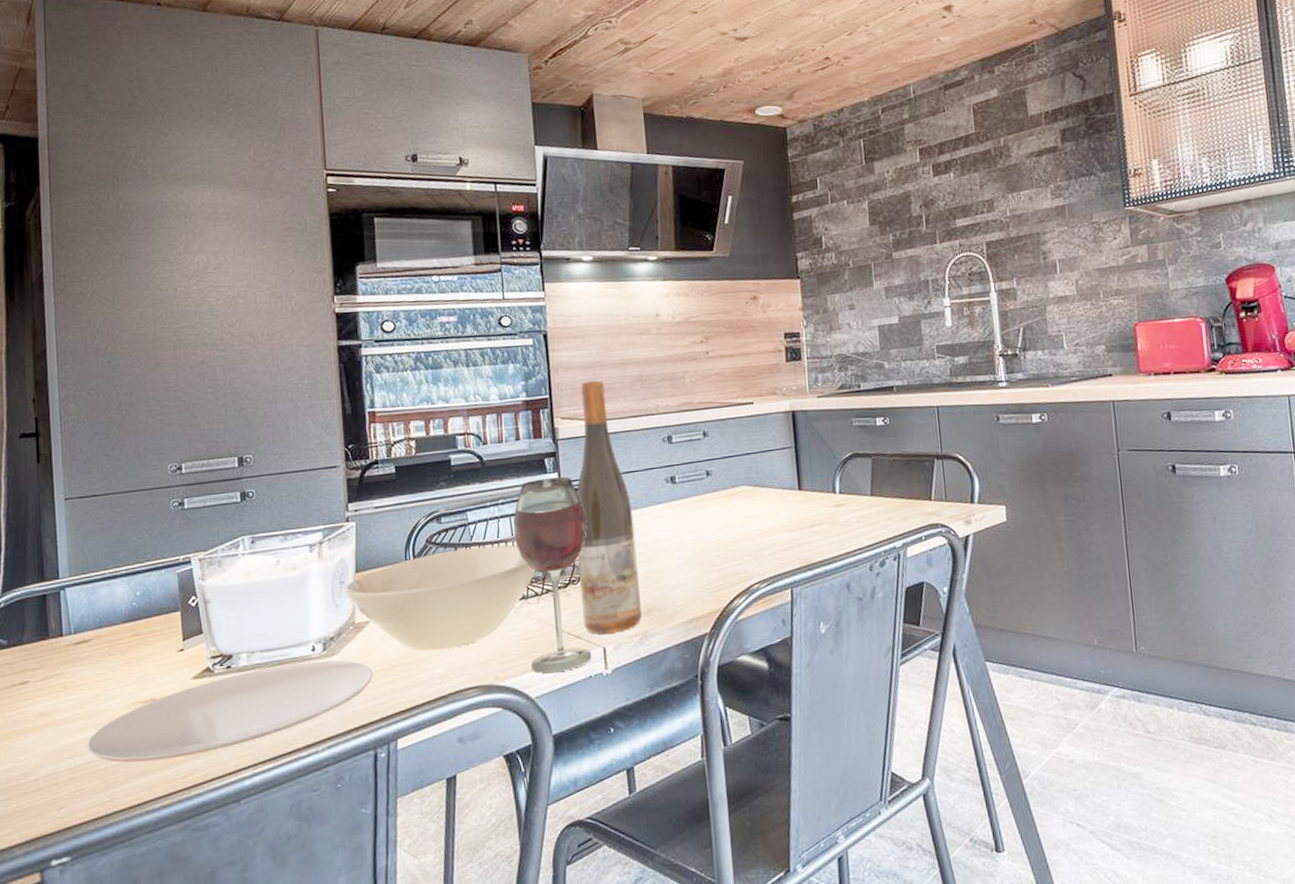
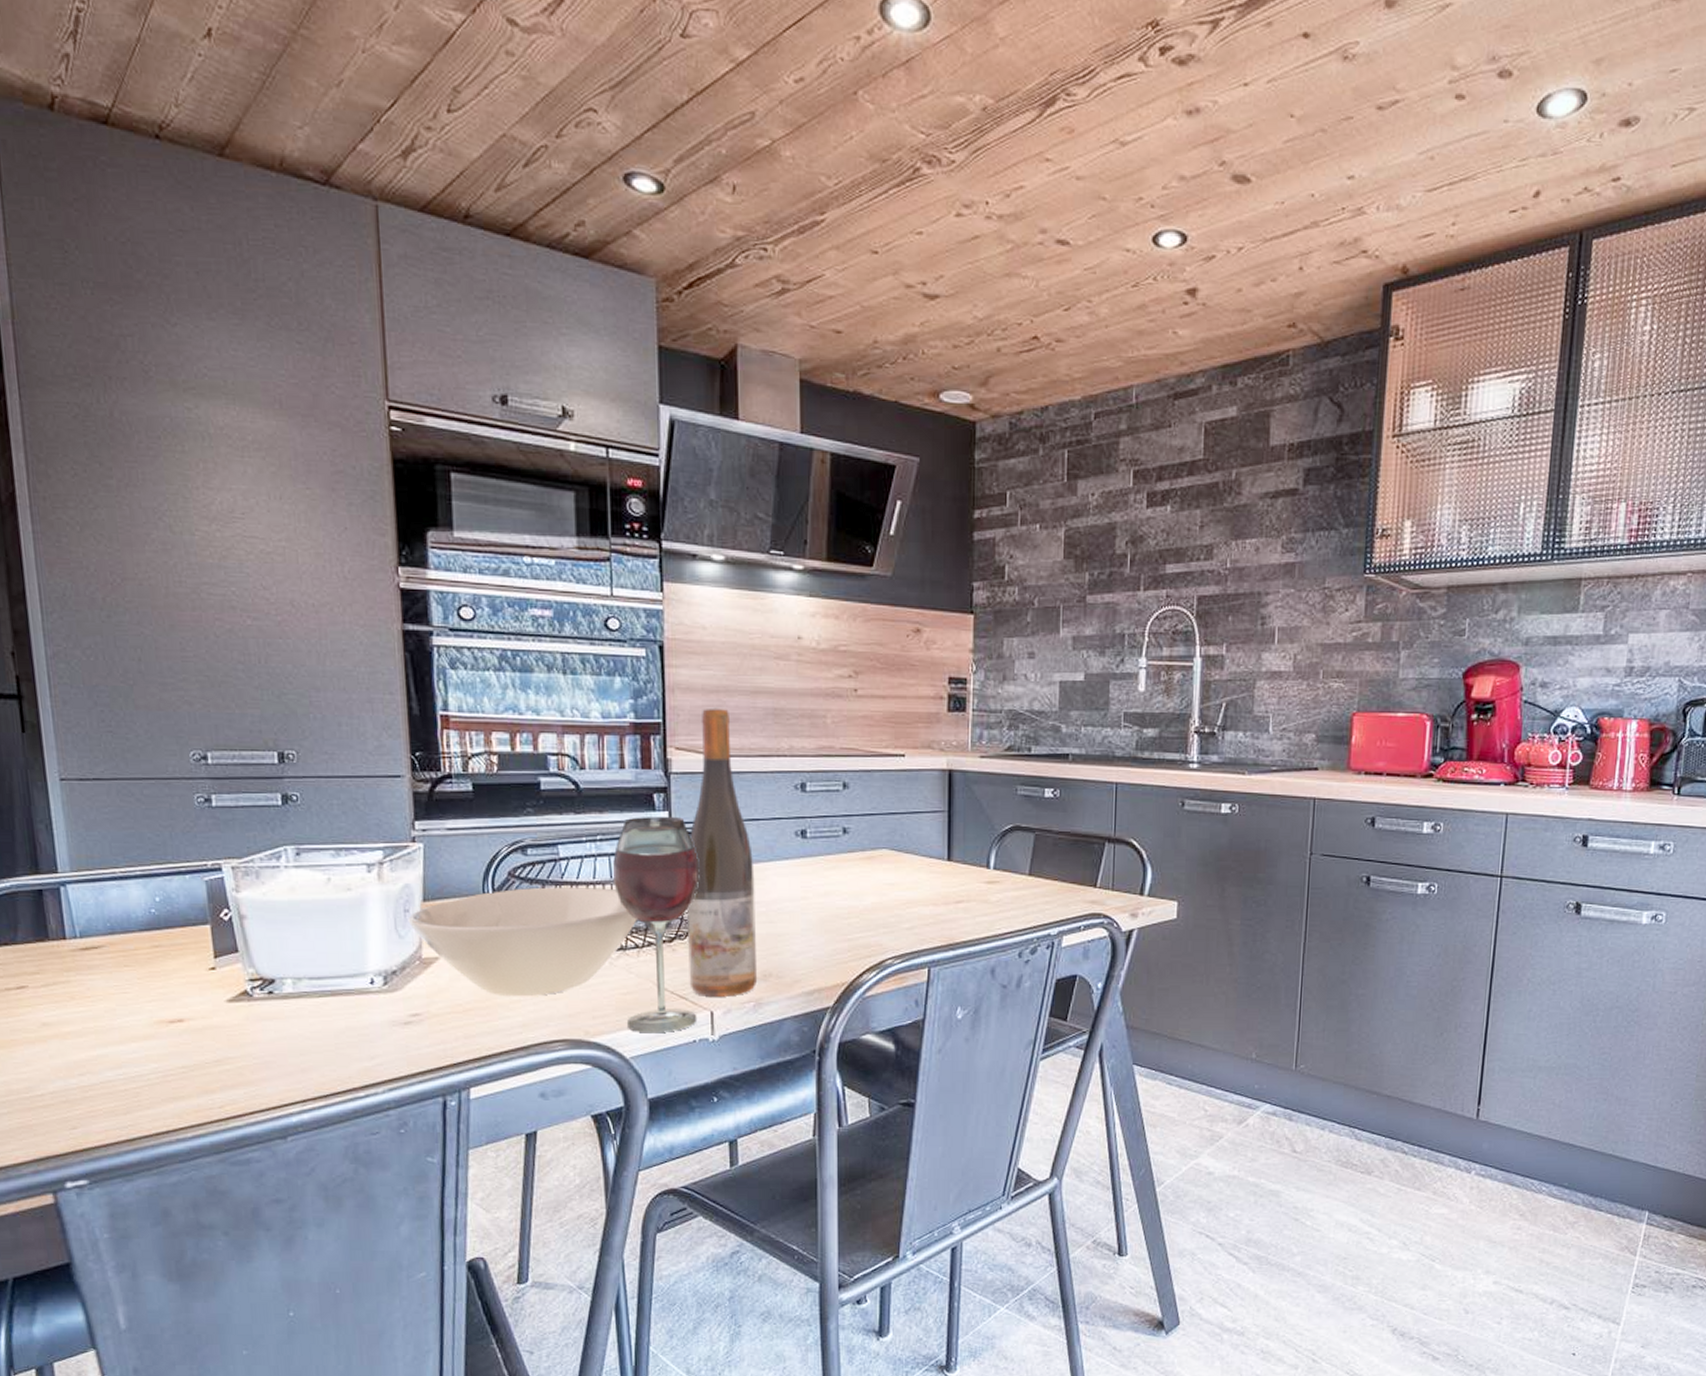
plate: present [87,660,373,763] -> none [102,995,442,1086]

